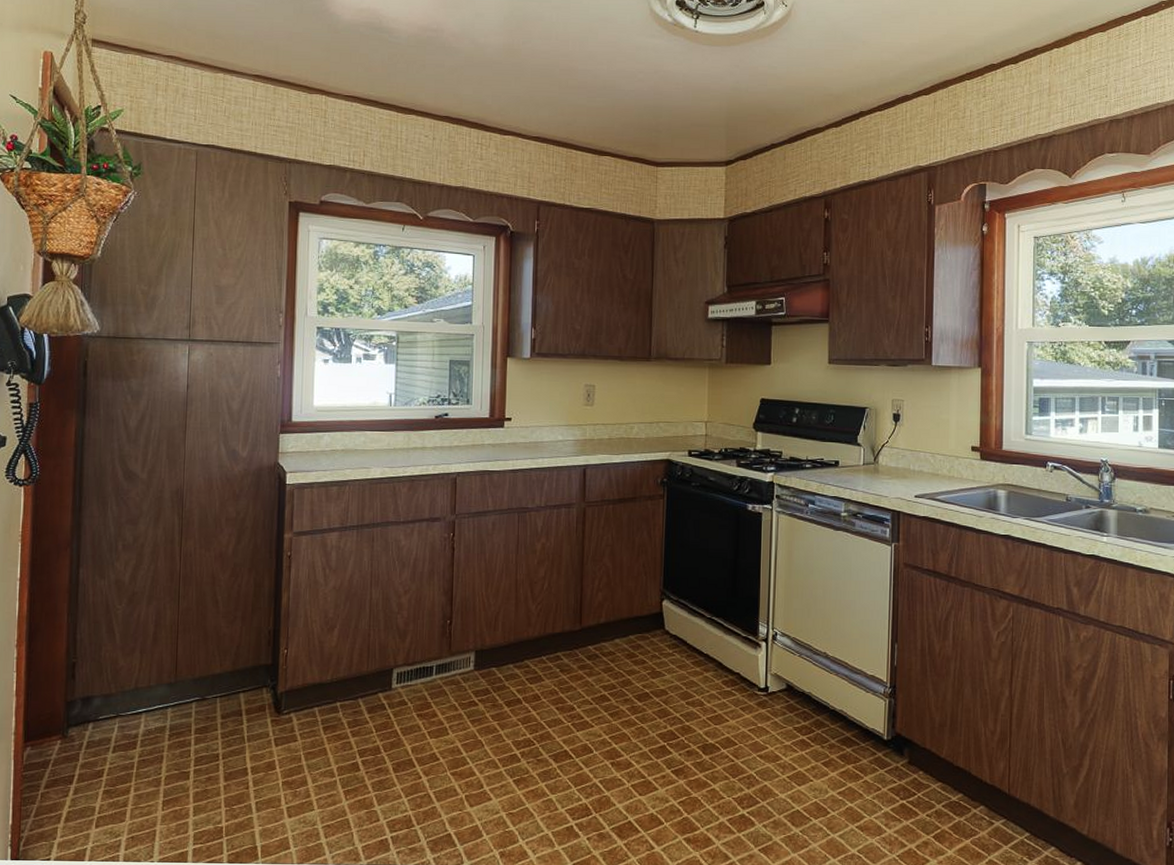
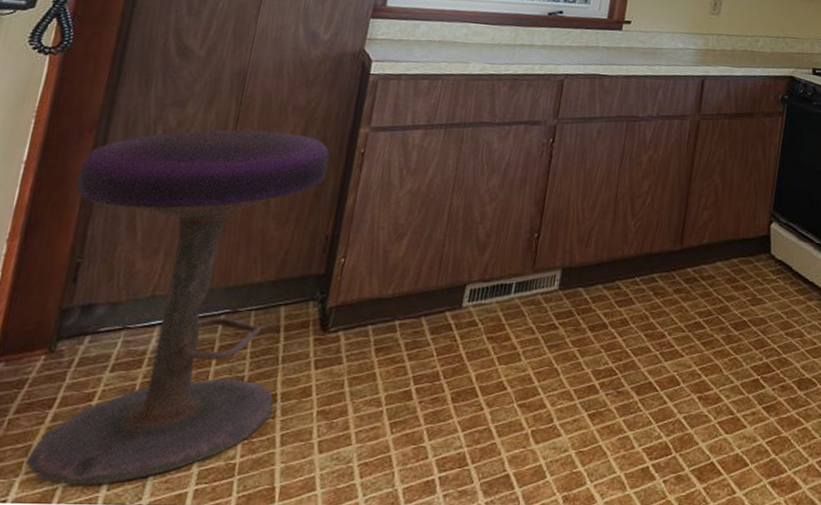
stool: none [60,541,262,846] -> present [26,129,330,485]

